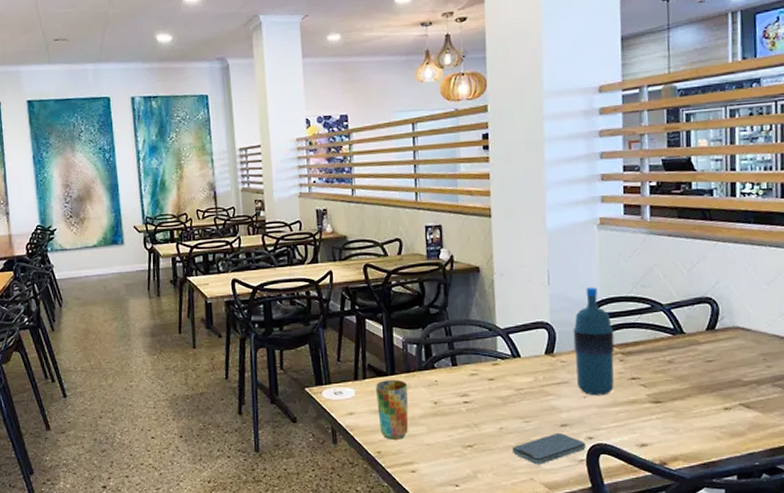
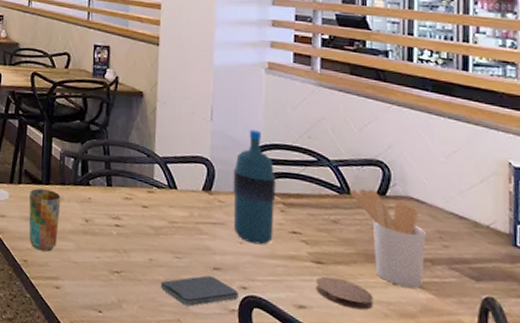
coaster: none [655,413,708,438] -> present [316,276,374,310]
utensil holder: none [682,326,752,411] -> present [349,188,426,289]

